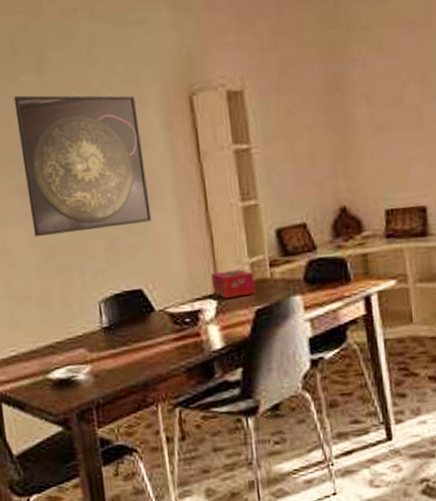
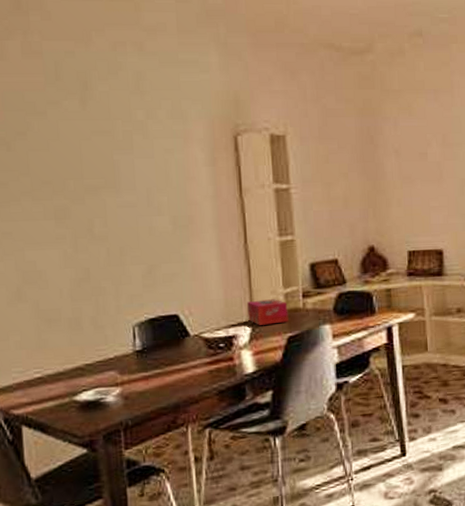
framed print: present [14,95,152,237] -> none [54,120,192,260]

